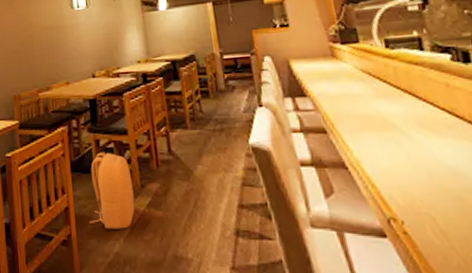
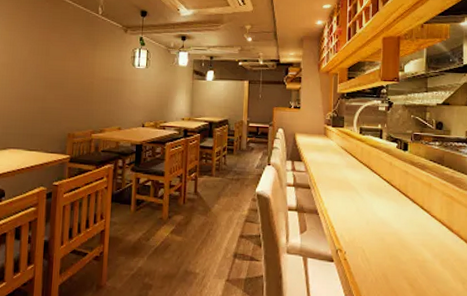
backpack: present [89,152,135,230] -> none [120,188,162,250]

